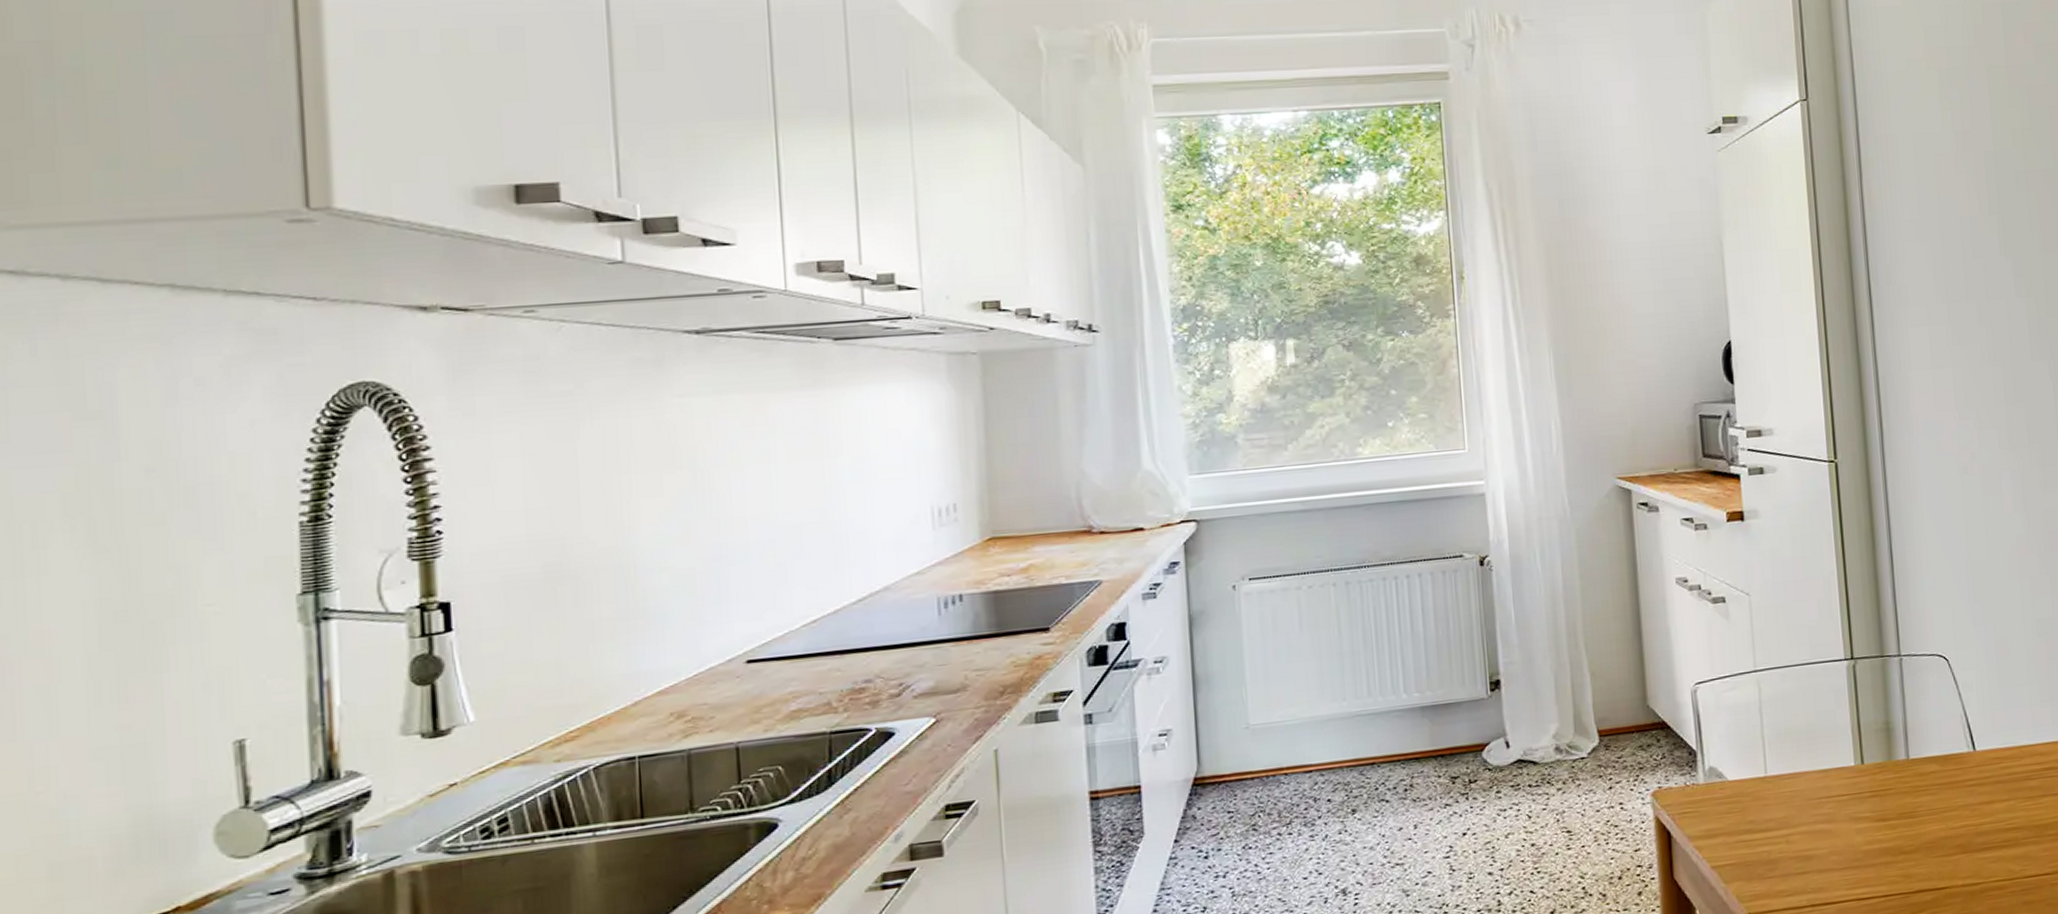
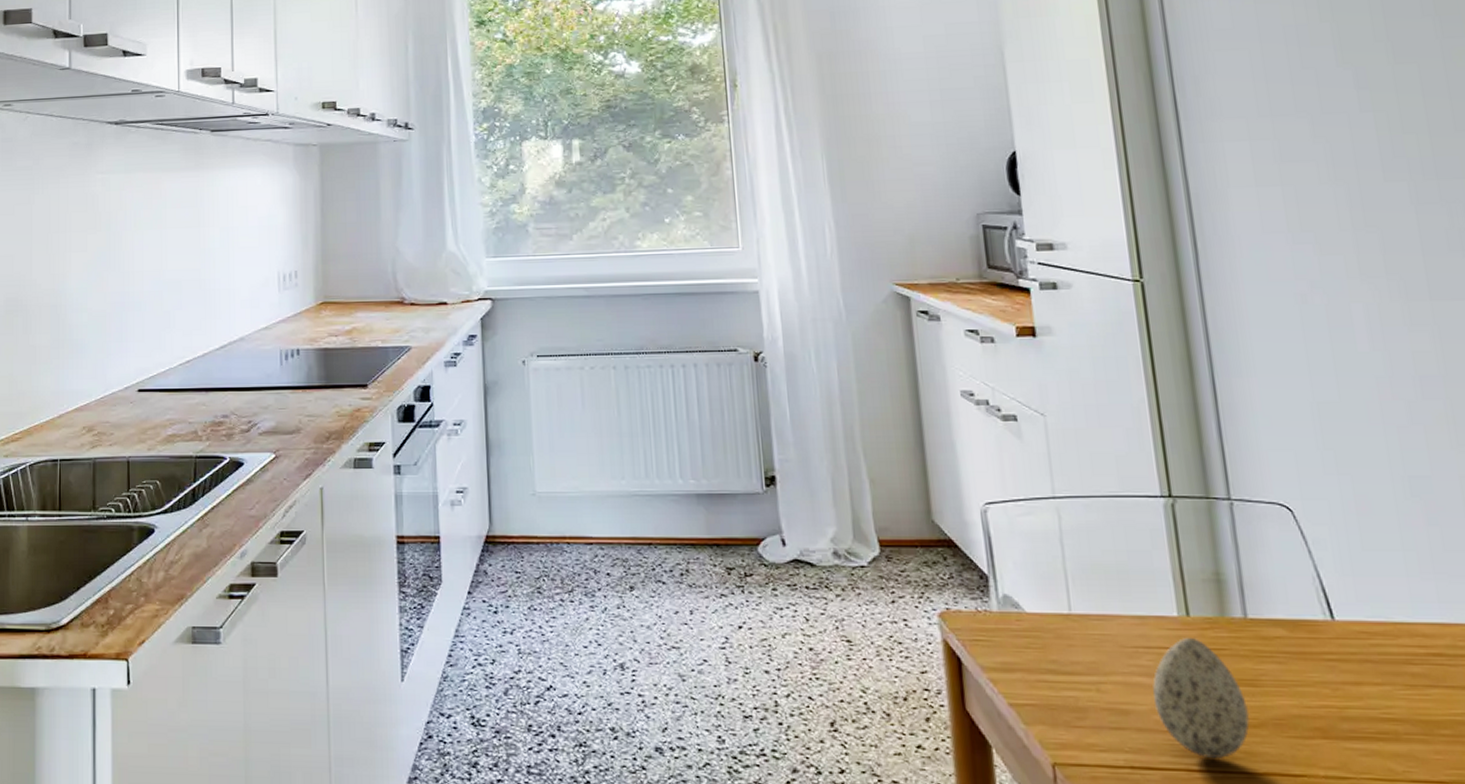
decorative egg: none [1832,782,1908,887] -> present [1152,637,1250,760]

